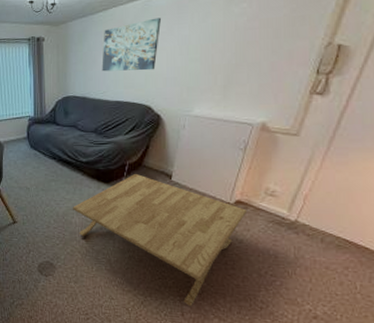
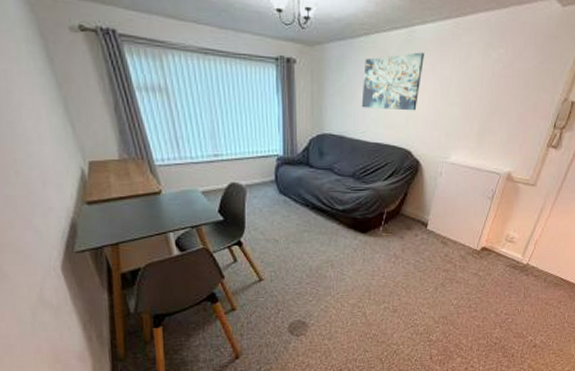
coffee table: present [73,174,248,307] -> none [328,223,491,350]

